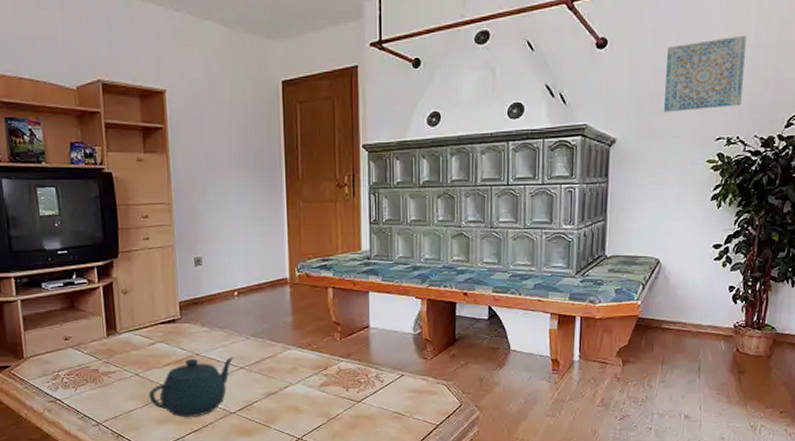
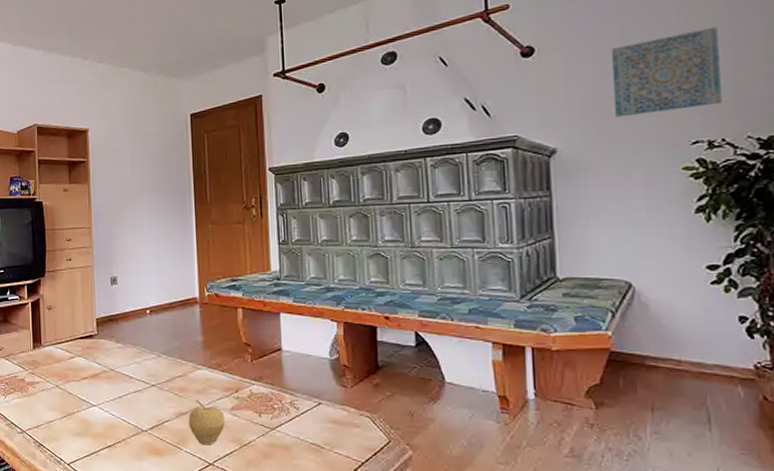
teapot: present [149,357,234,417] -> none [67,373,146,432]
fruit: none [277,379,314,422] -> present [188,399,225,445]

